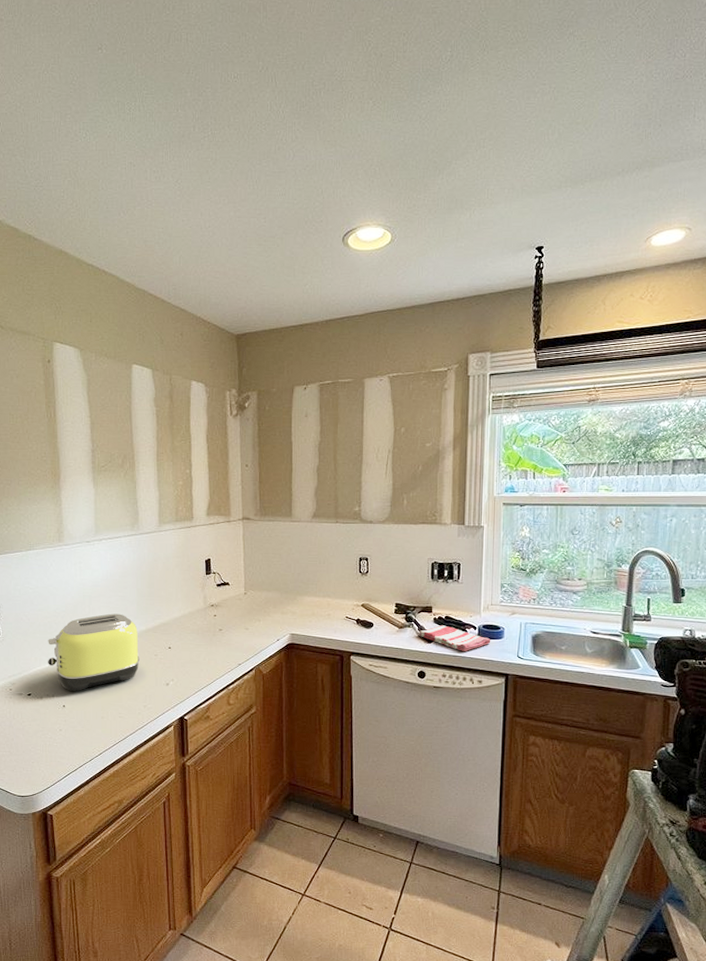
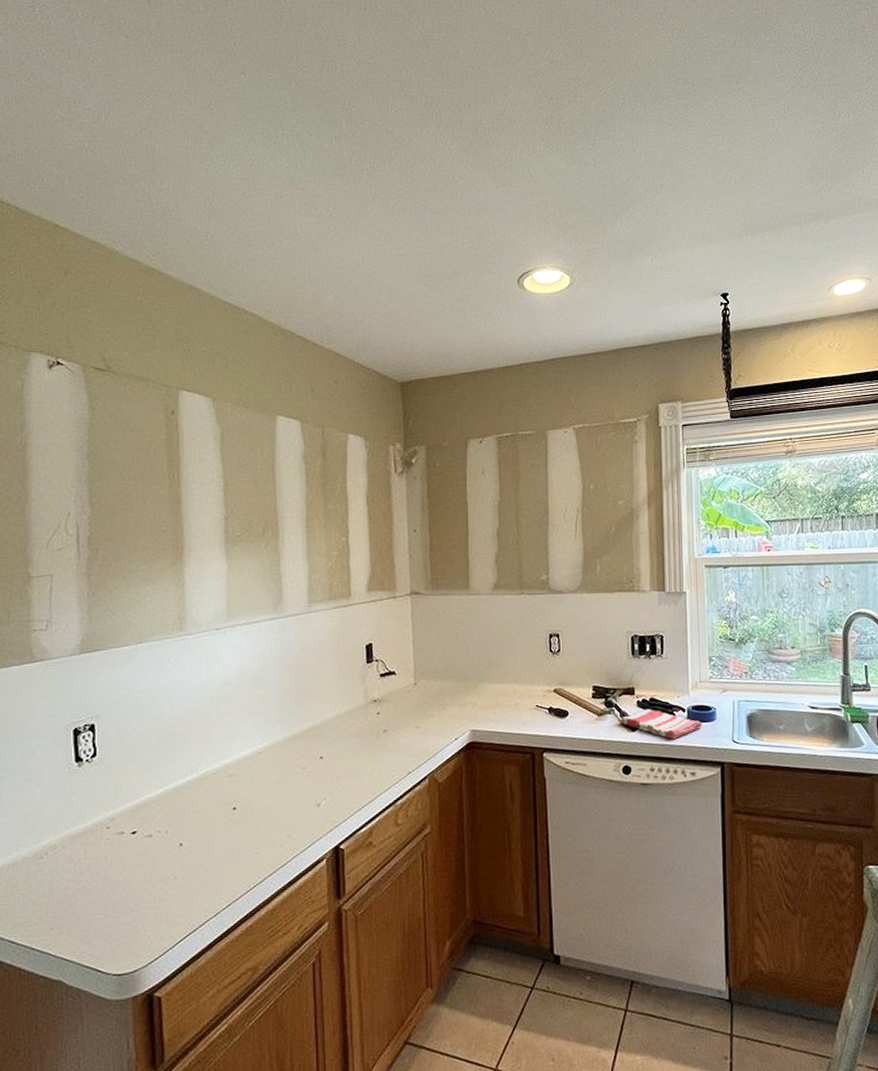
toaster: present [48,613,140,692] -> none [161,718,283,825]

